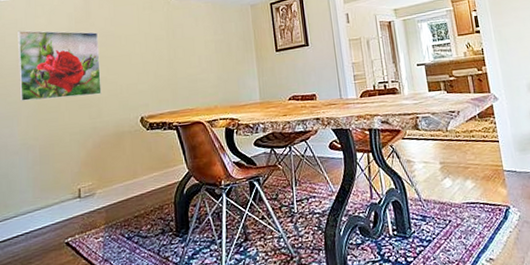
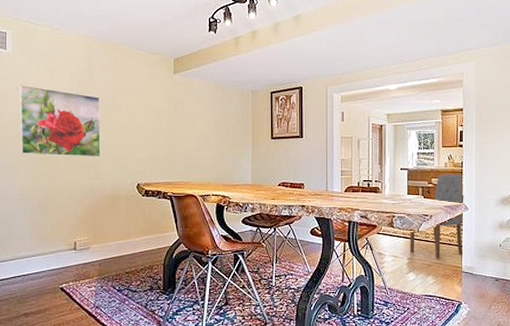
dining chair: none [438,62,502,160] -> present [410,174,465,259]

